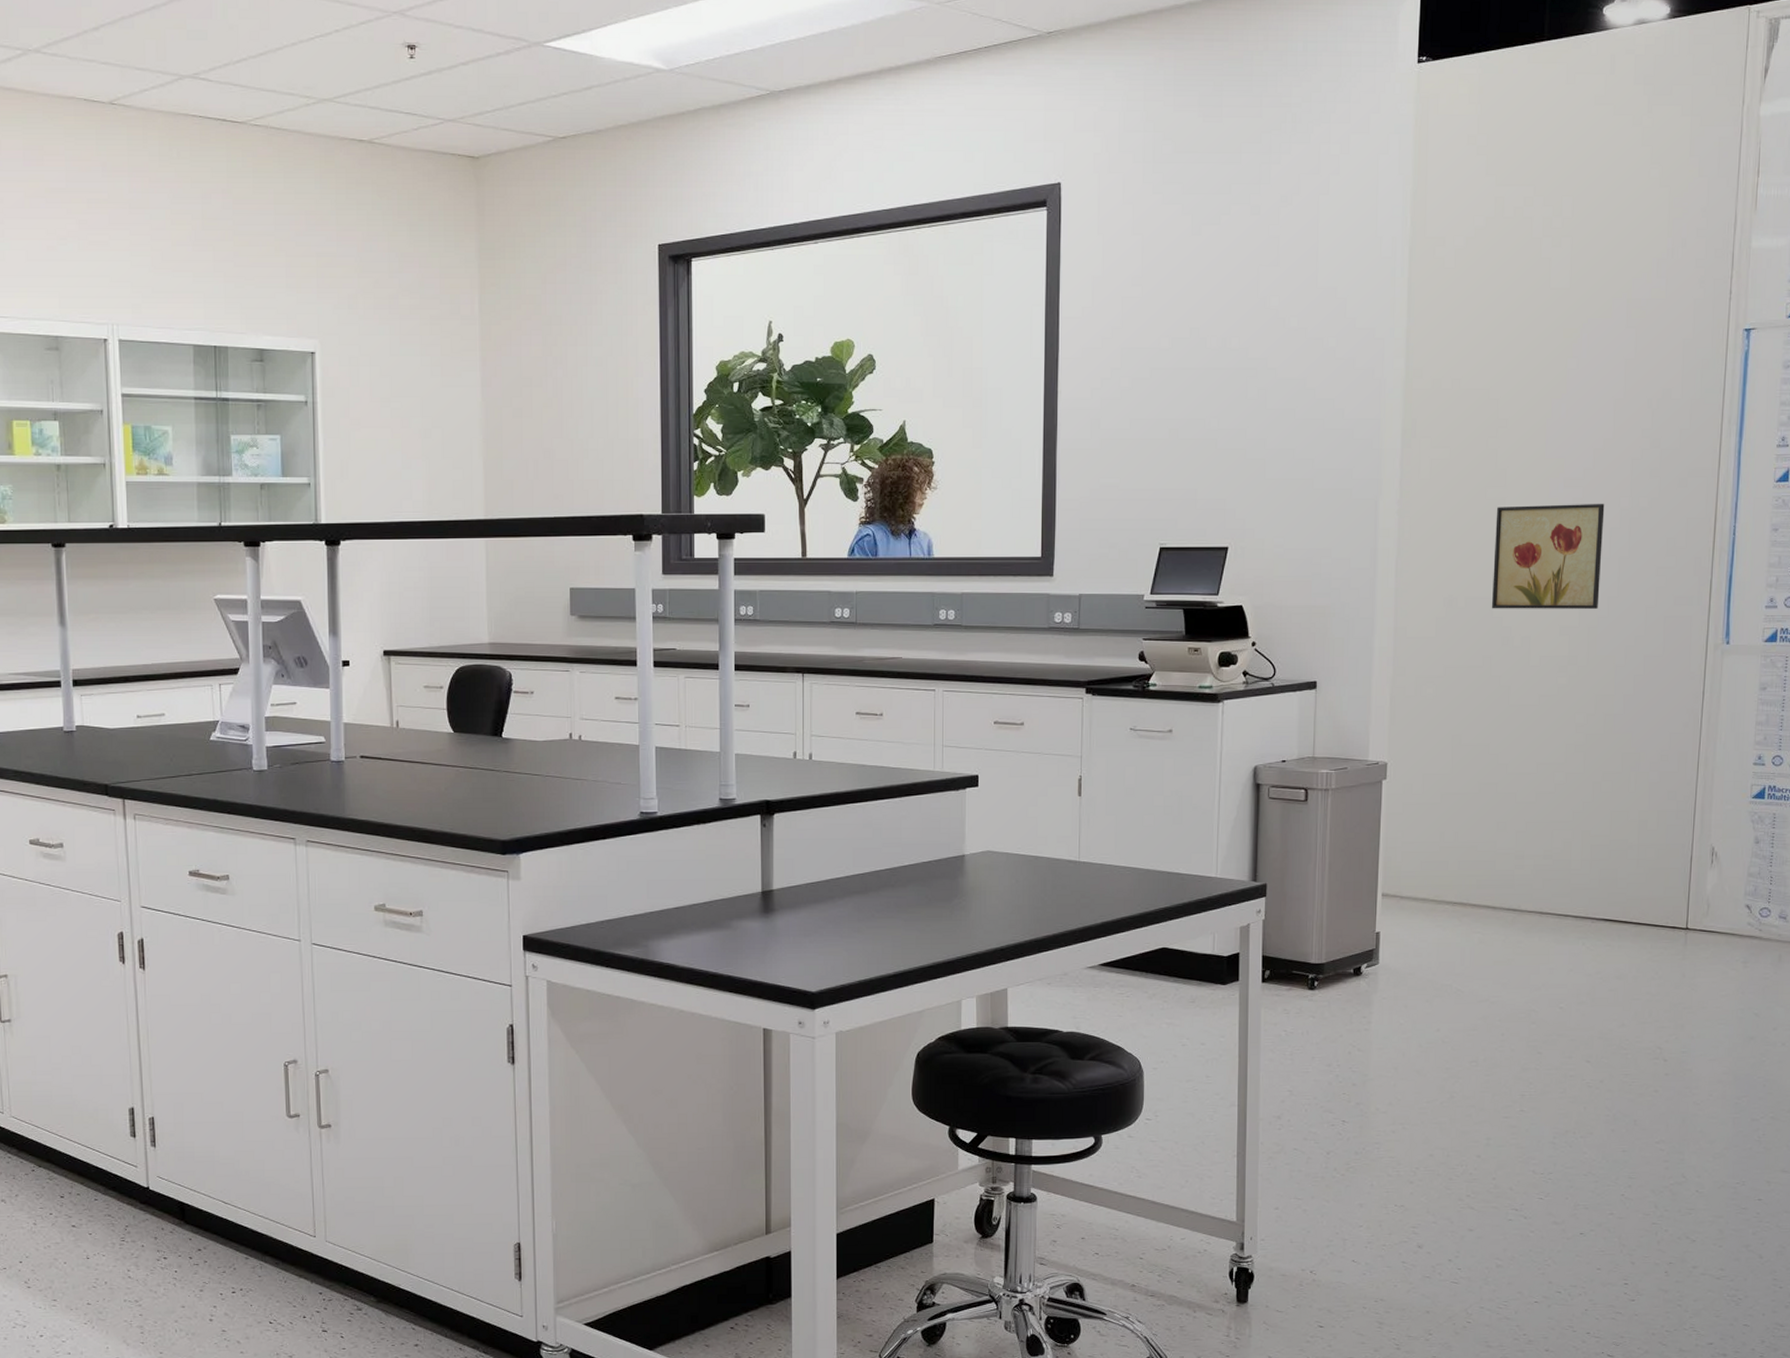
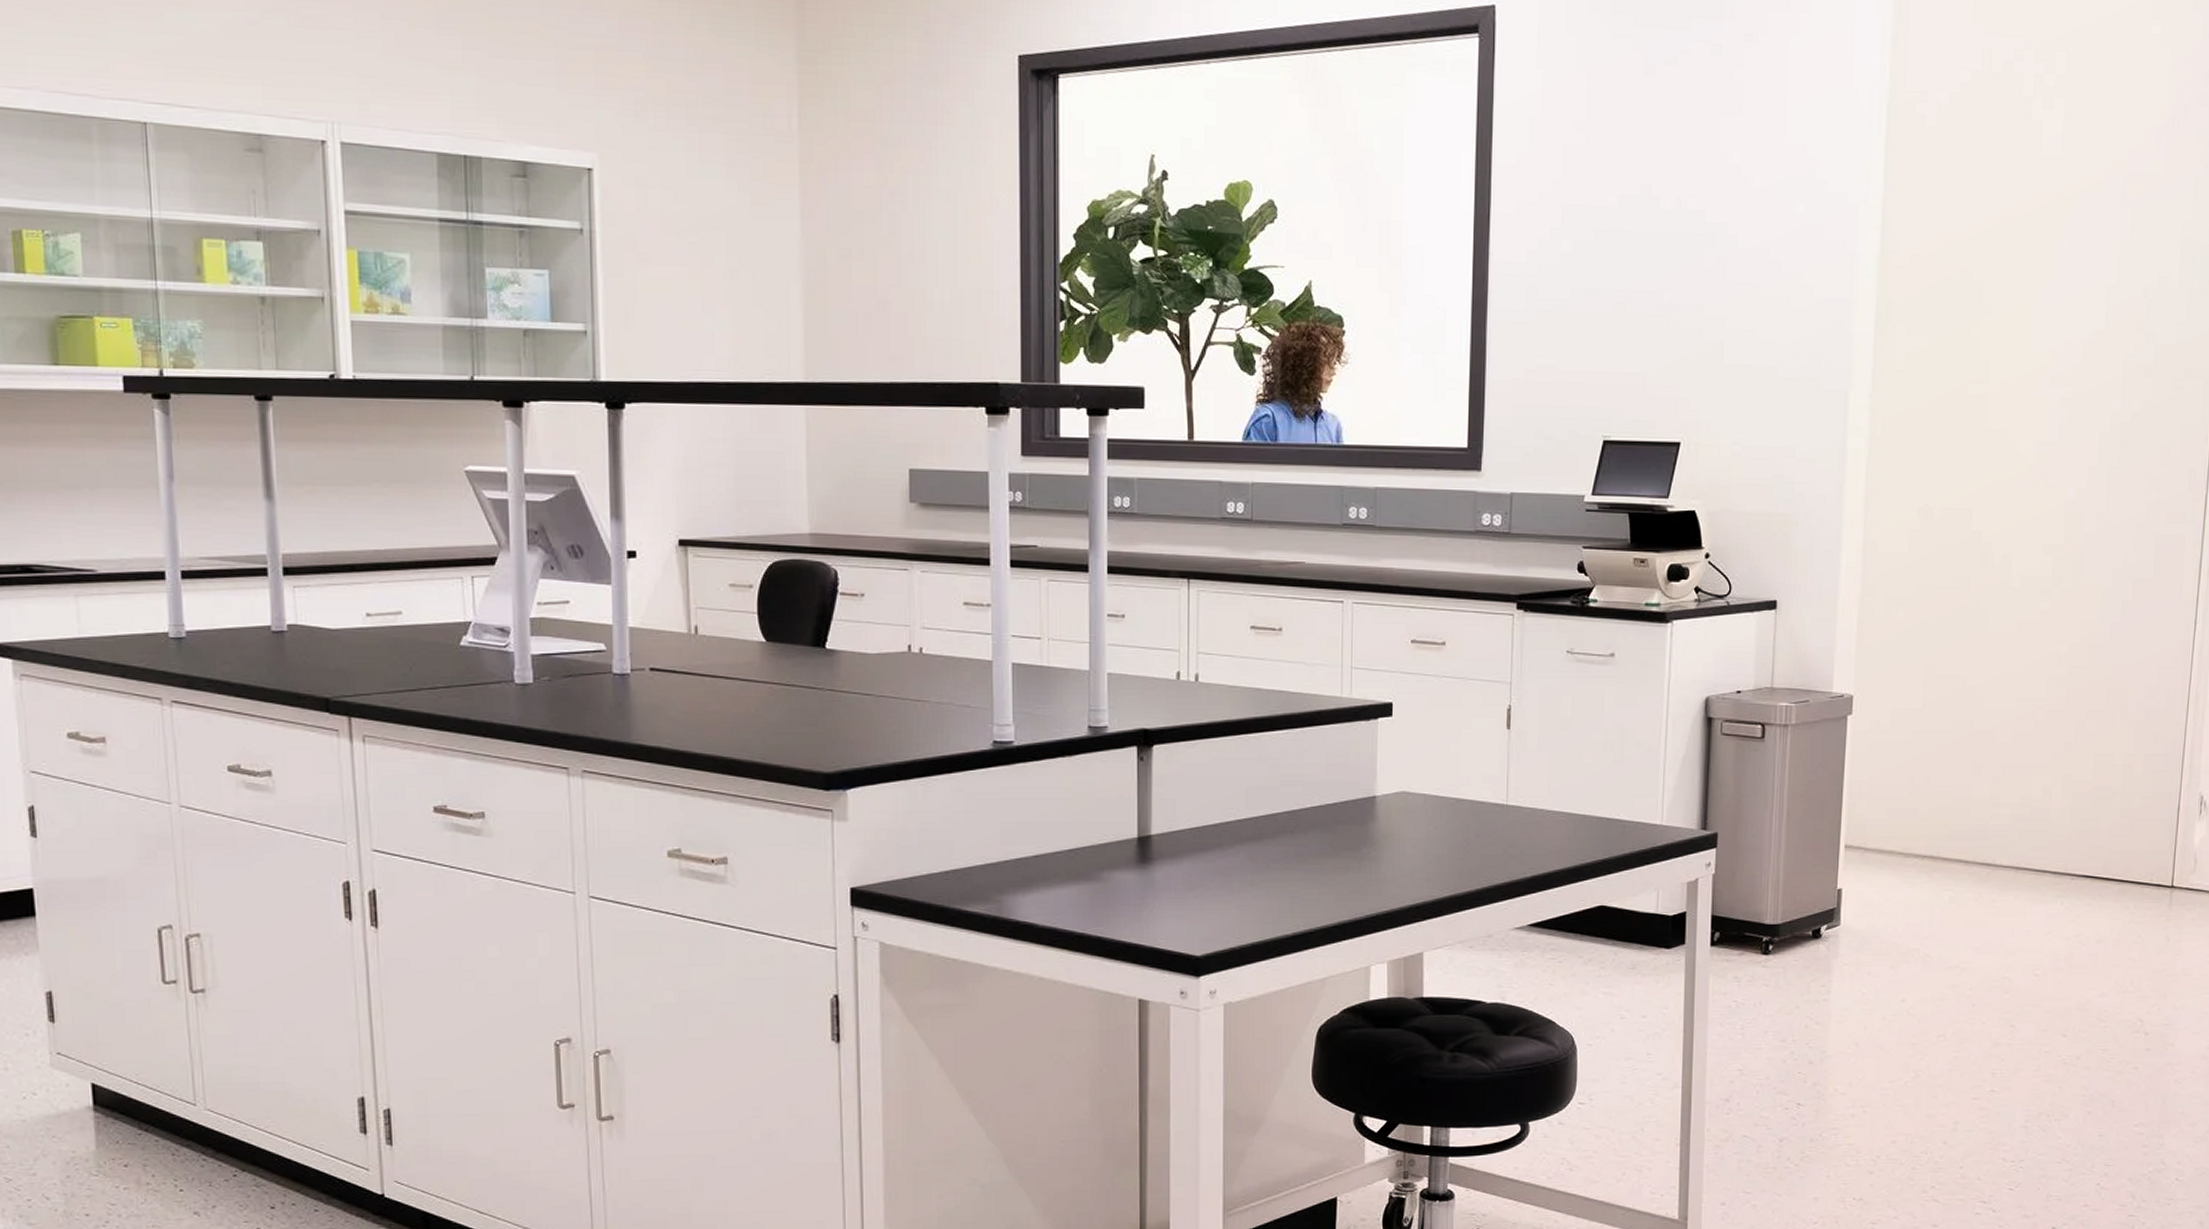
wall art: present [1491,503,1605,609] -> none [1970,404,2095,525]

